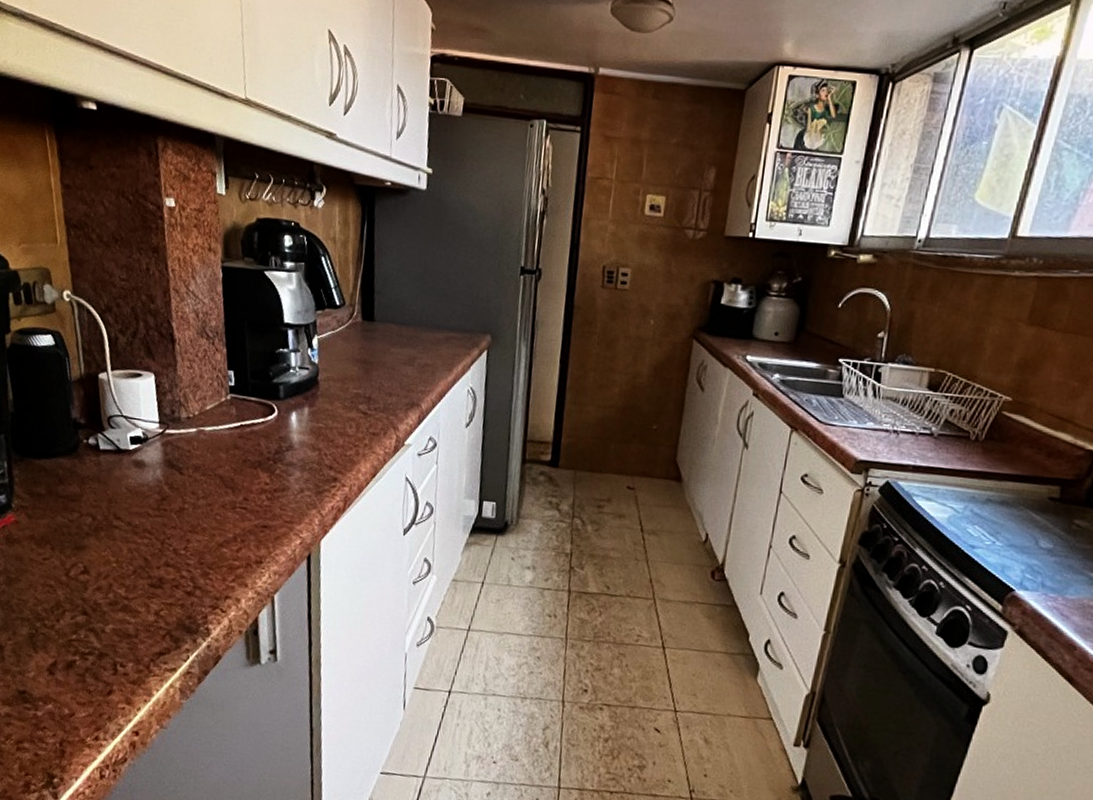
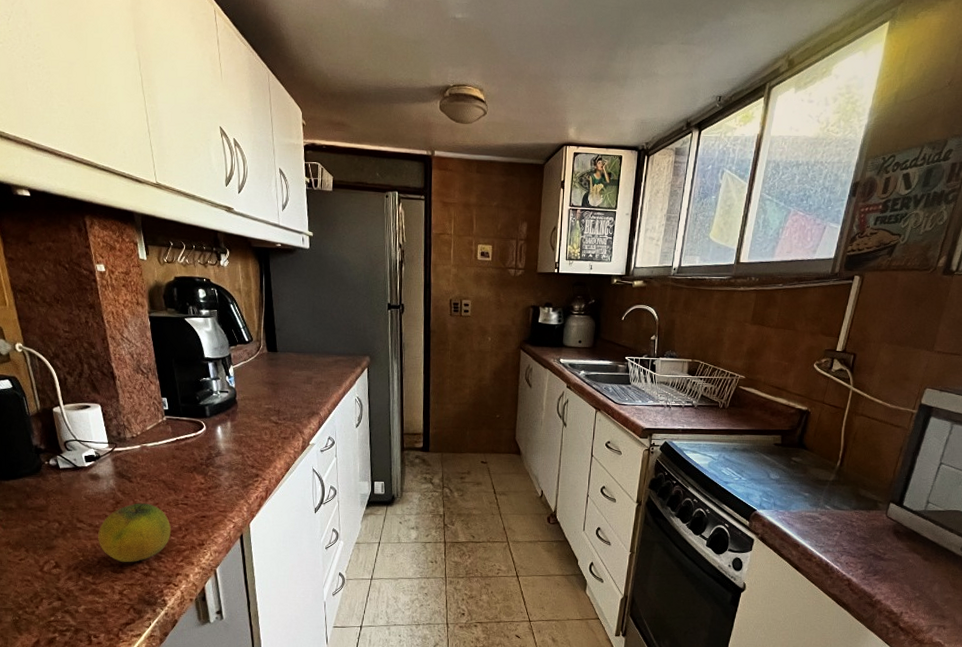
fruit: none [136,501,224,577] -> present [98,503,171,563]

